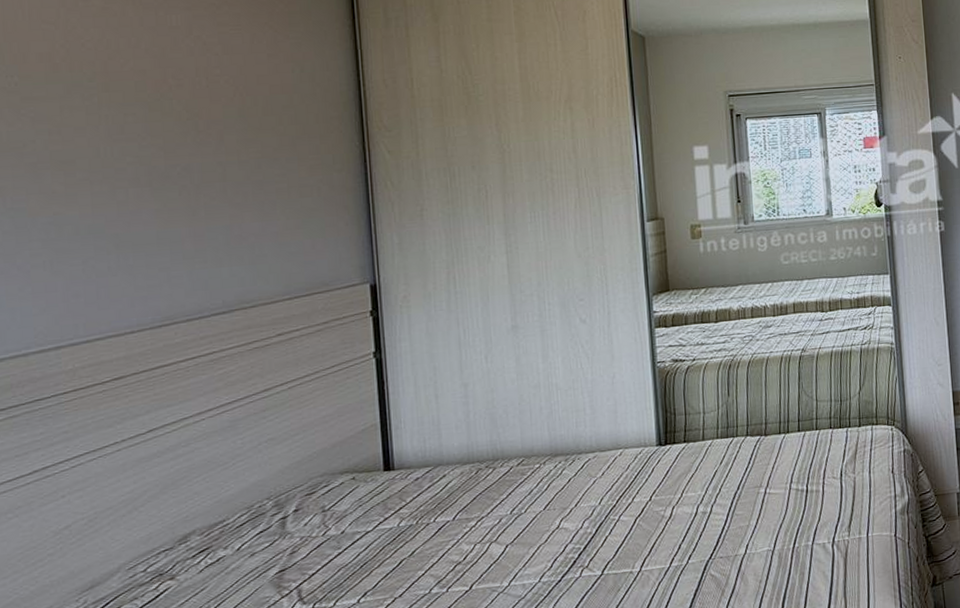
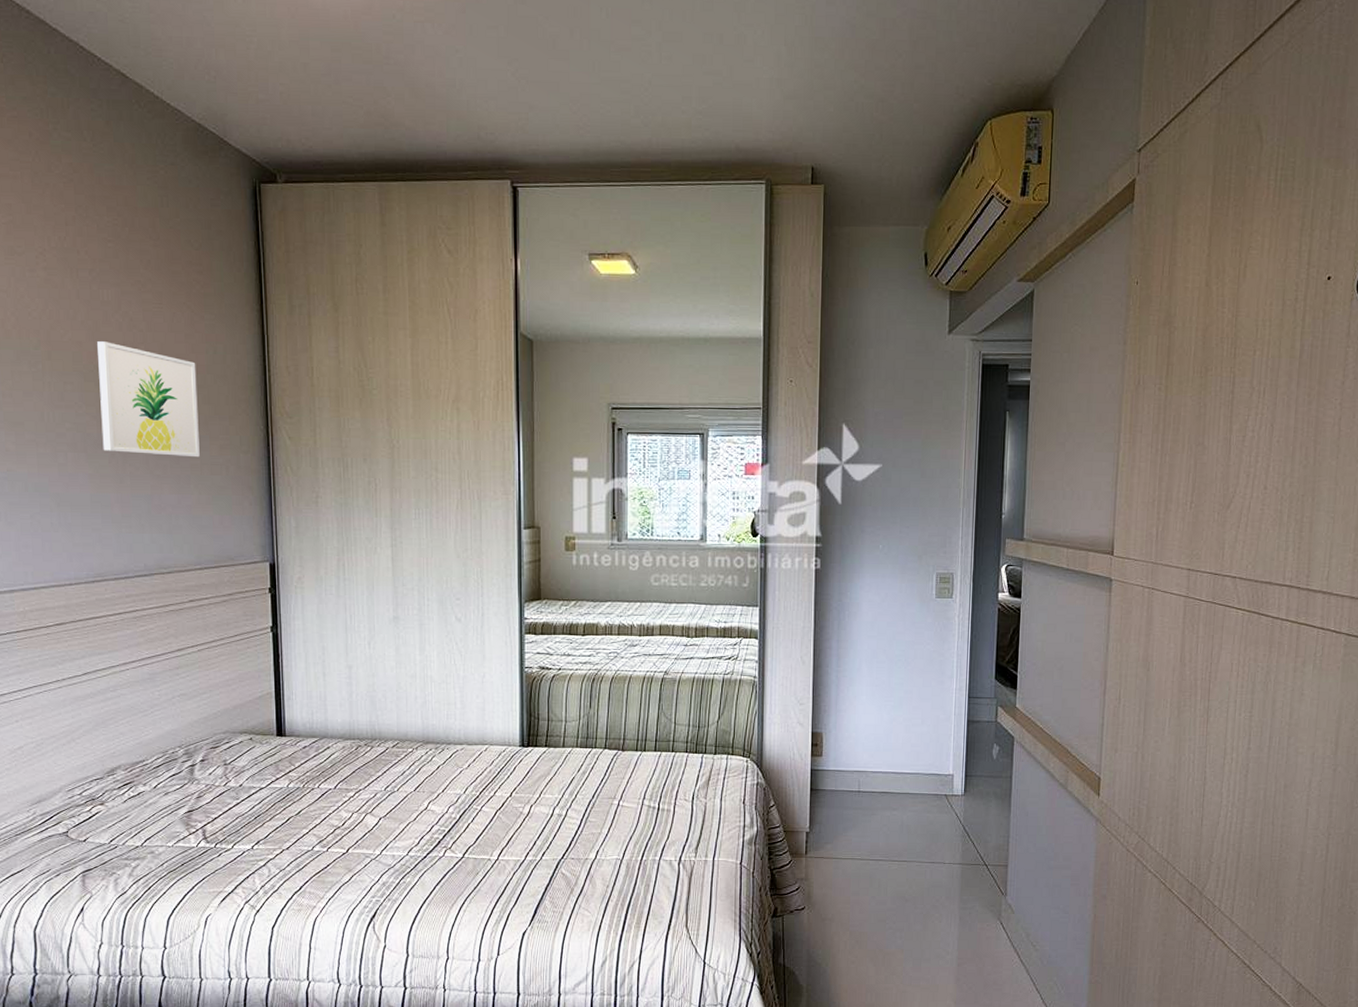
wall art: none [165,68,287,183] -> present [97,341,200,458]

